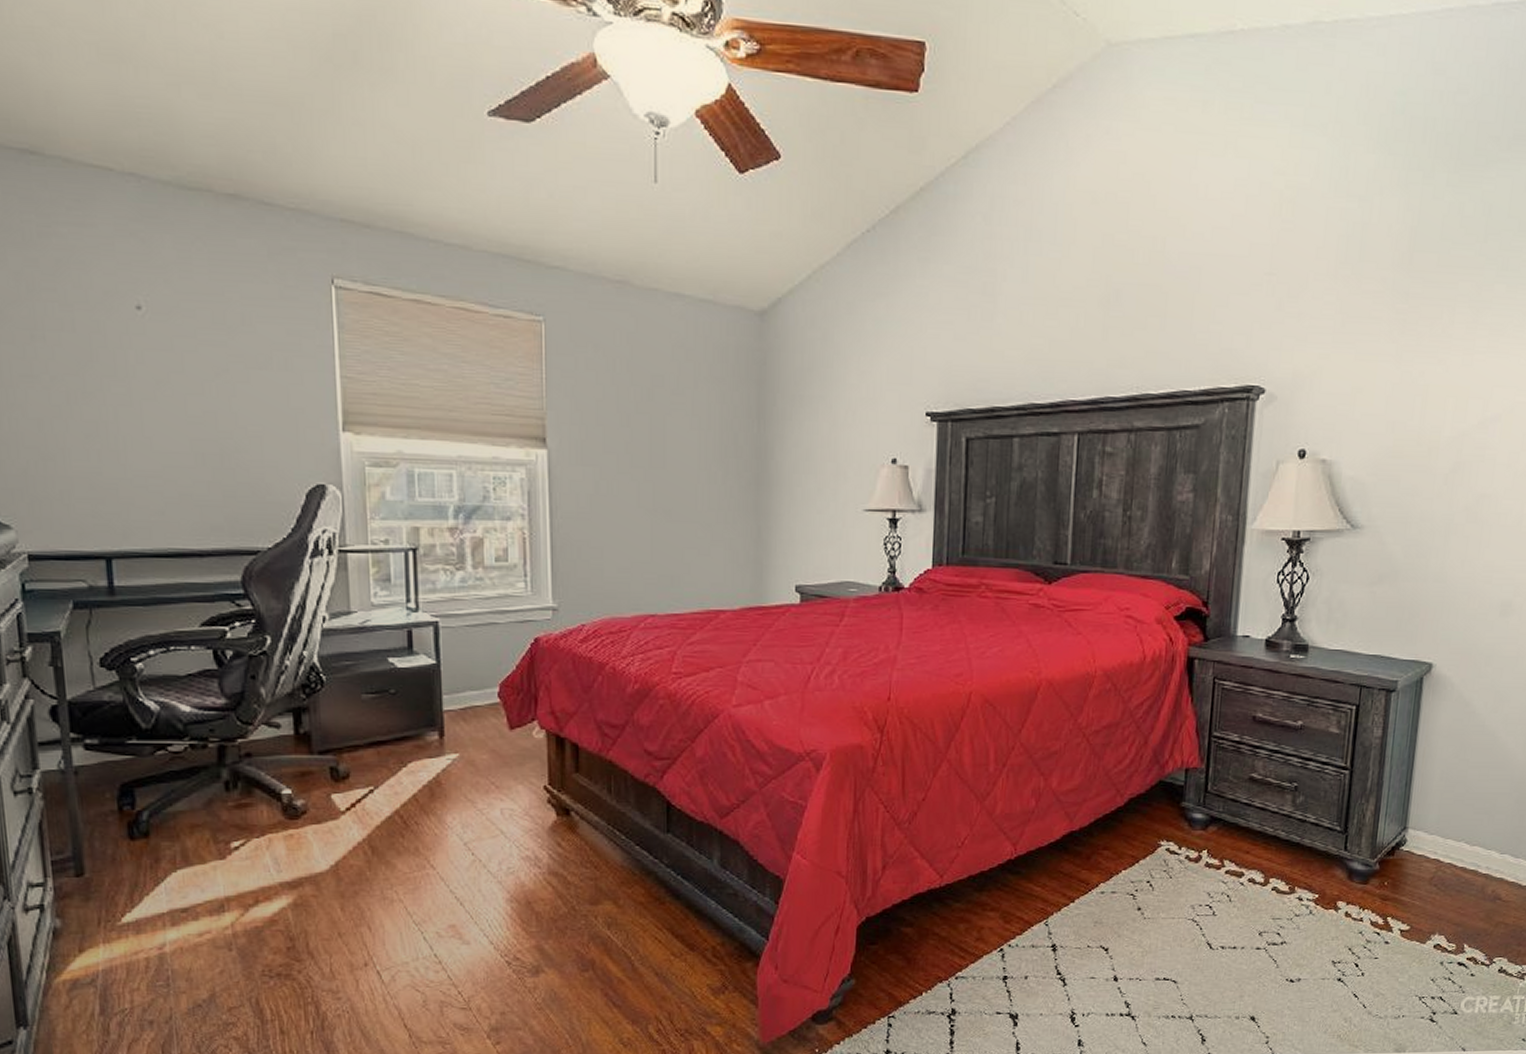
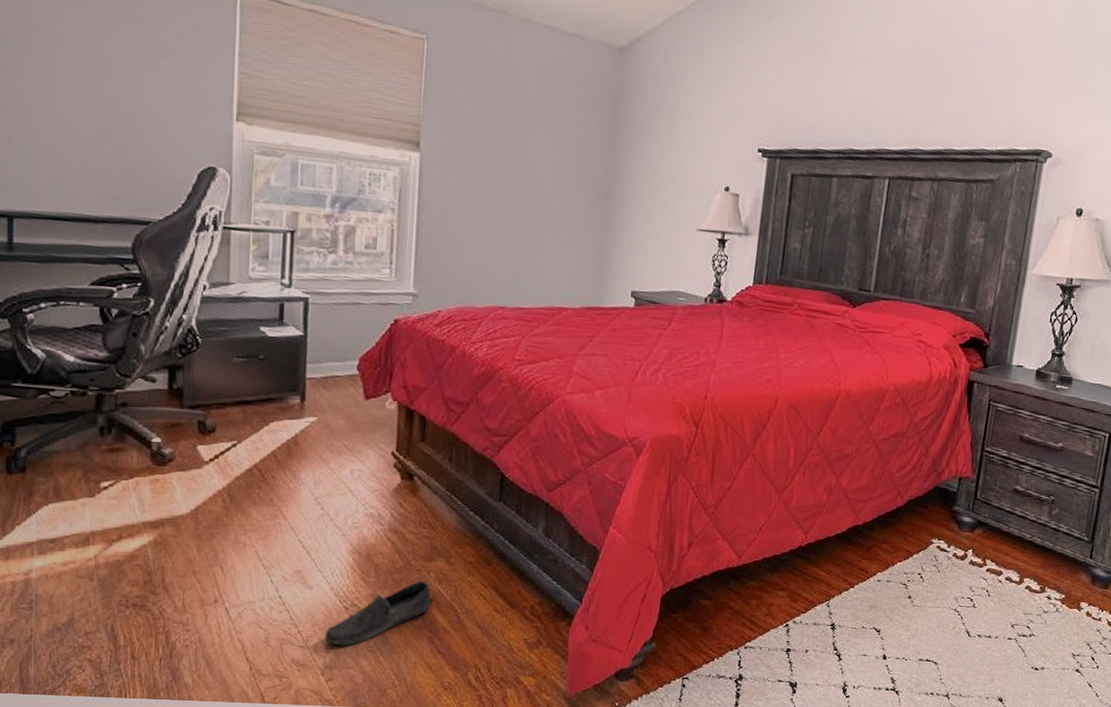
shoe: none [488,928,605,1005] -> present [325,581,435,647]

